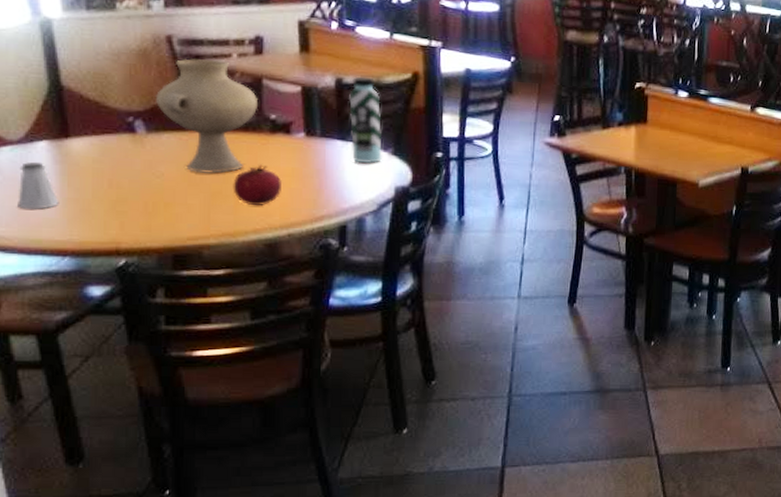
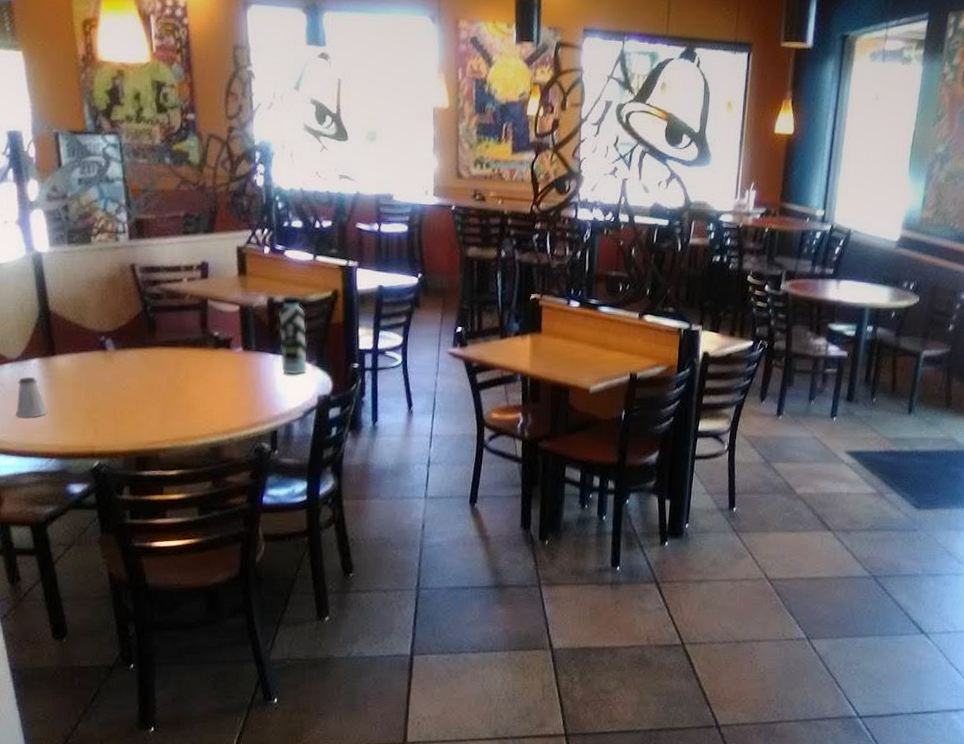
vase: present [155,58,259,174] -> none [121,284,205,385]
fruit: present [233,164,281,205] -> none [184,376,223,413]

